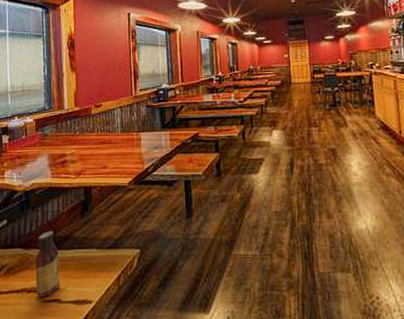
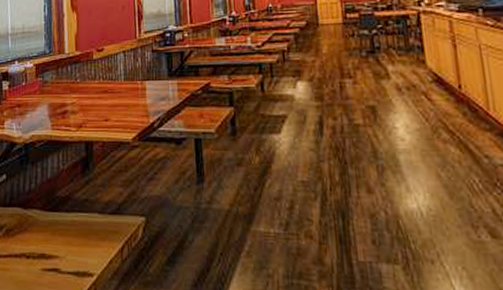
sauce bottle: present [35,231,60,298] -> none [34,190,60,266]

